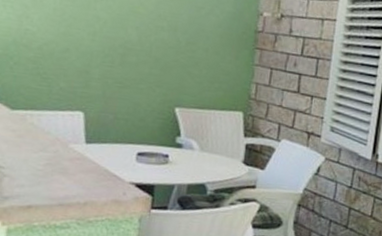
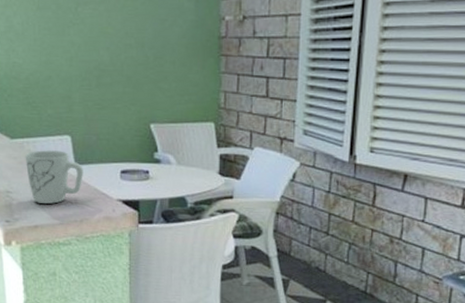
mug: none [25,124,95,183] -> present [25,150,83,204]

